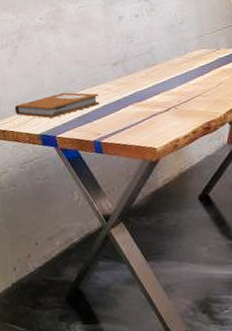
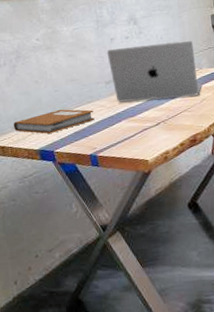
laptop: none [114,17,220,86] -> present [106,40,202,102]

